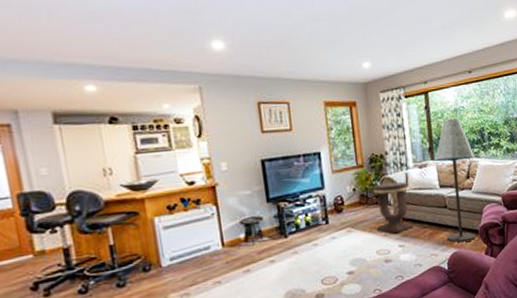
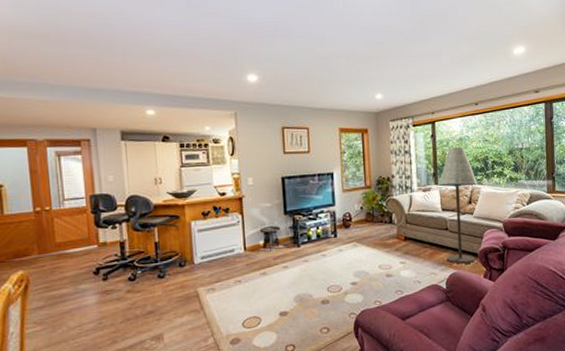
side table: present [372,181,414,233] -> none [378,203,415,251]

